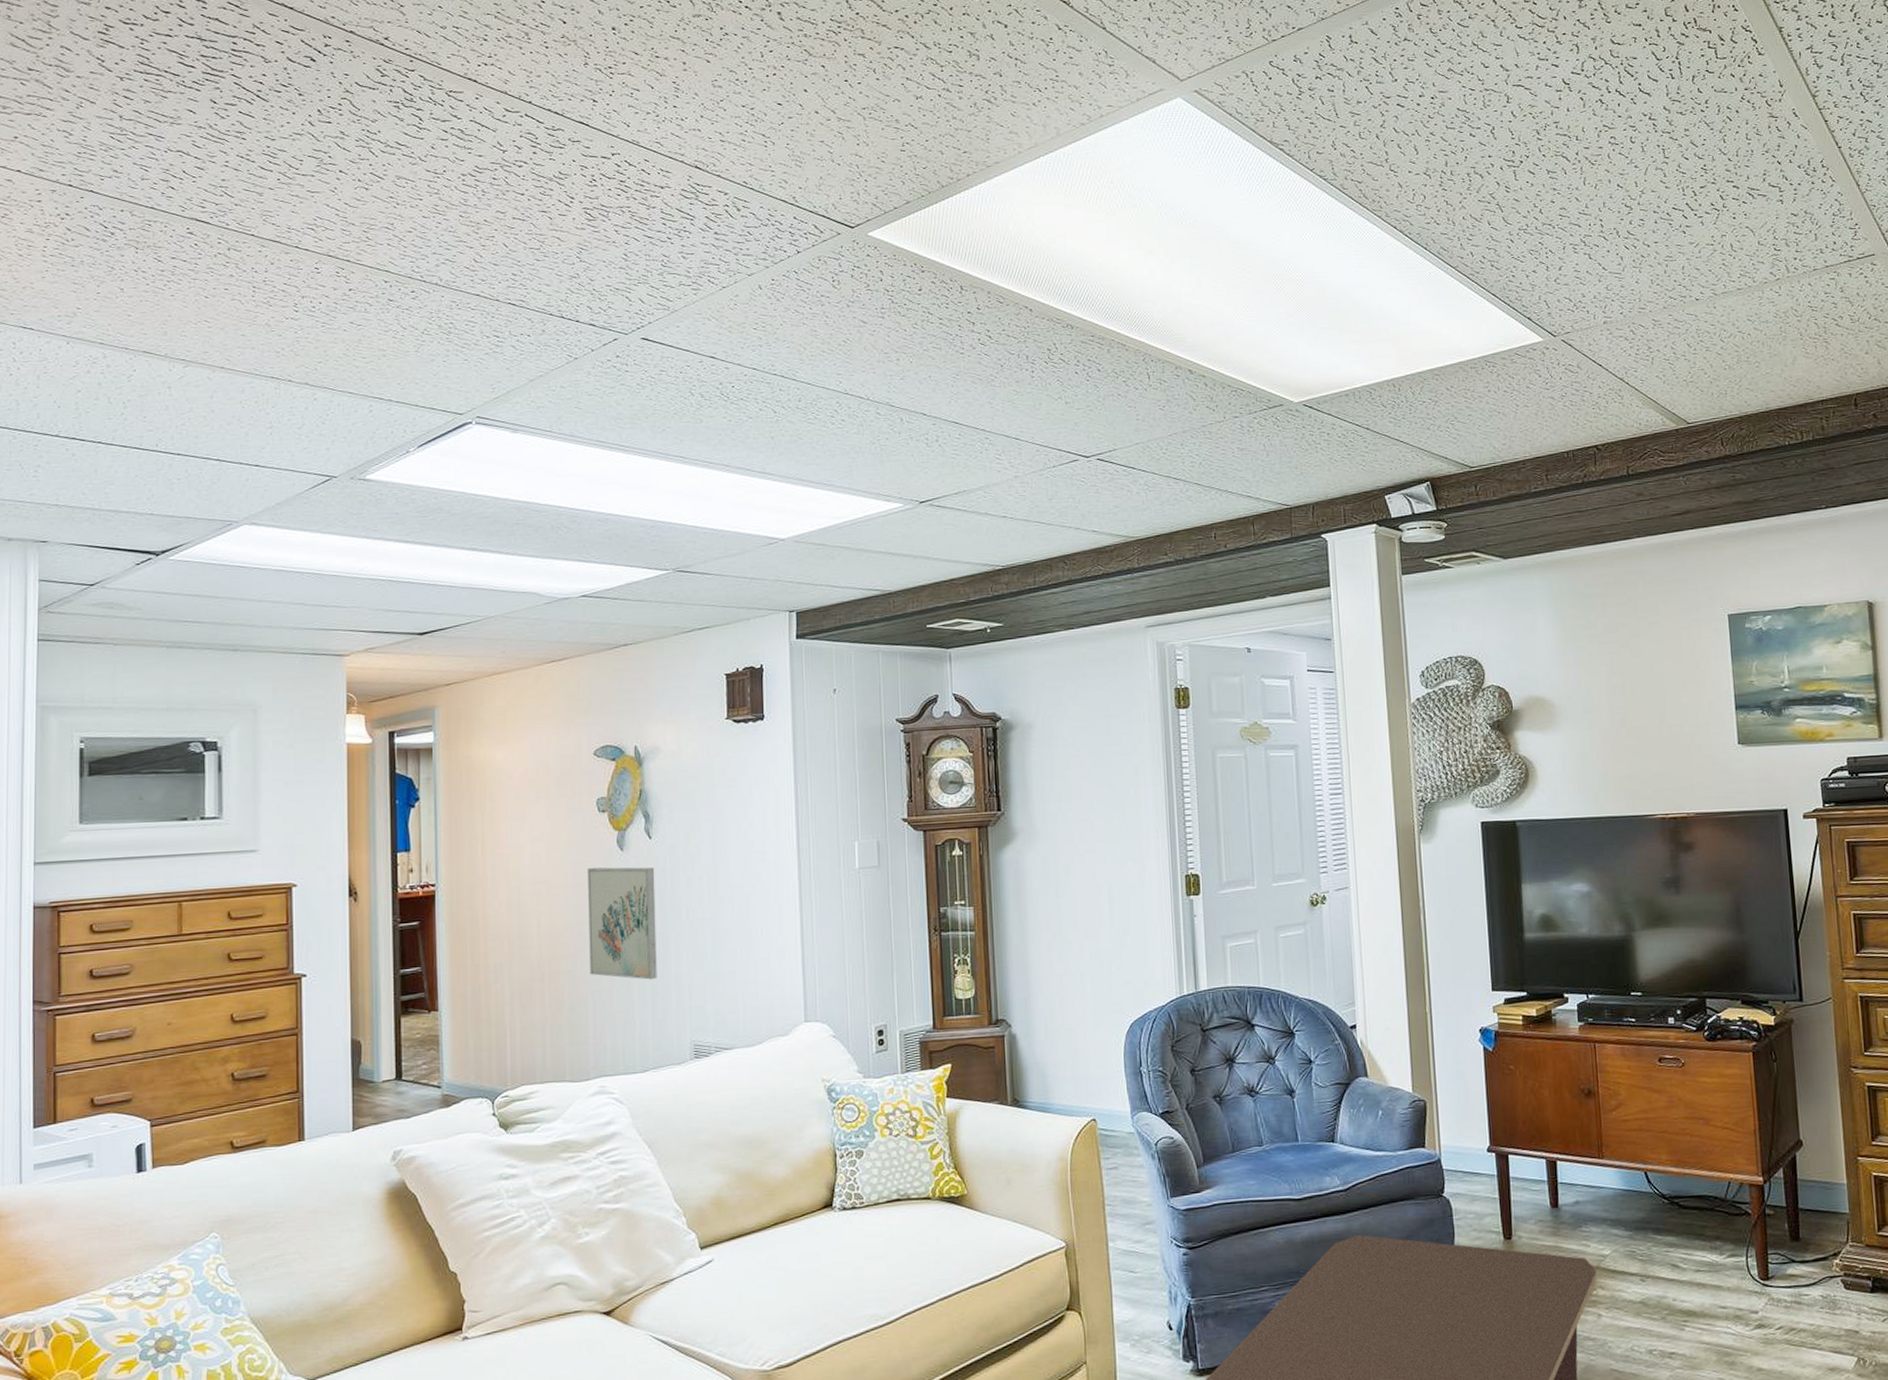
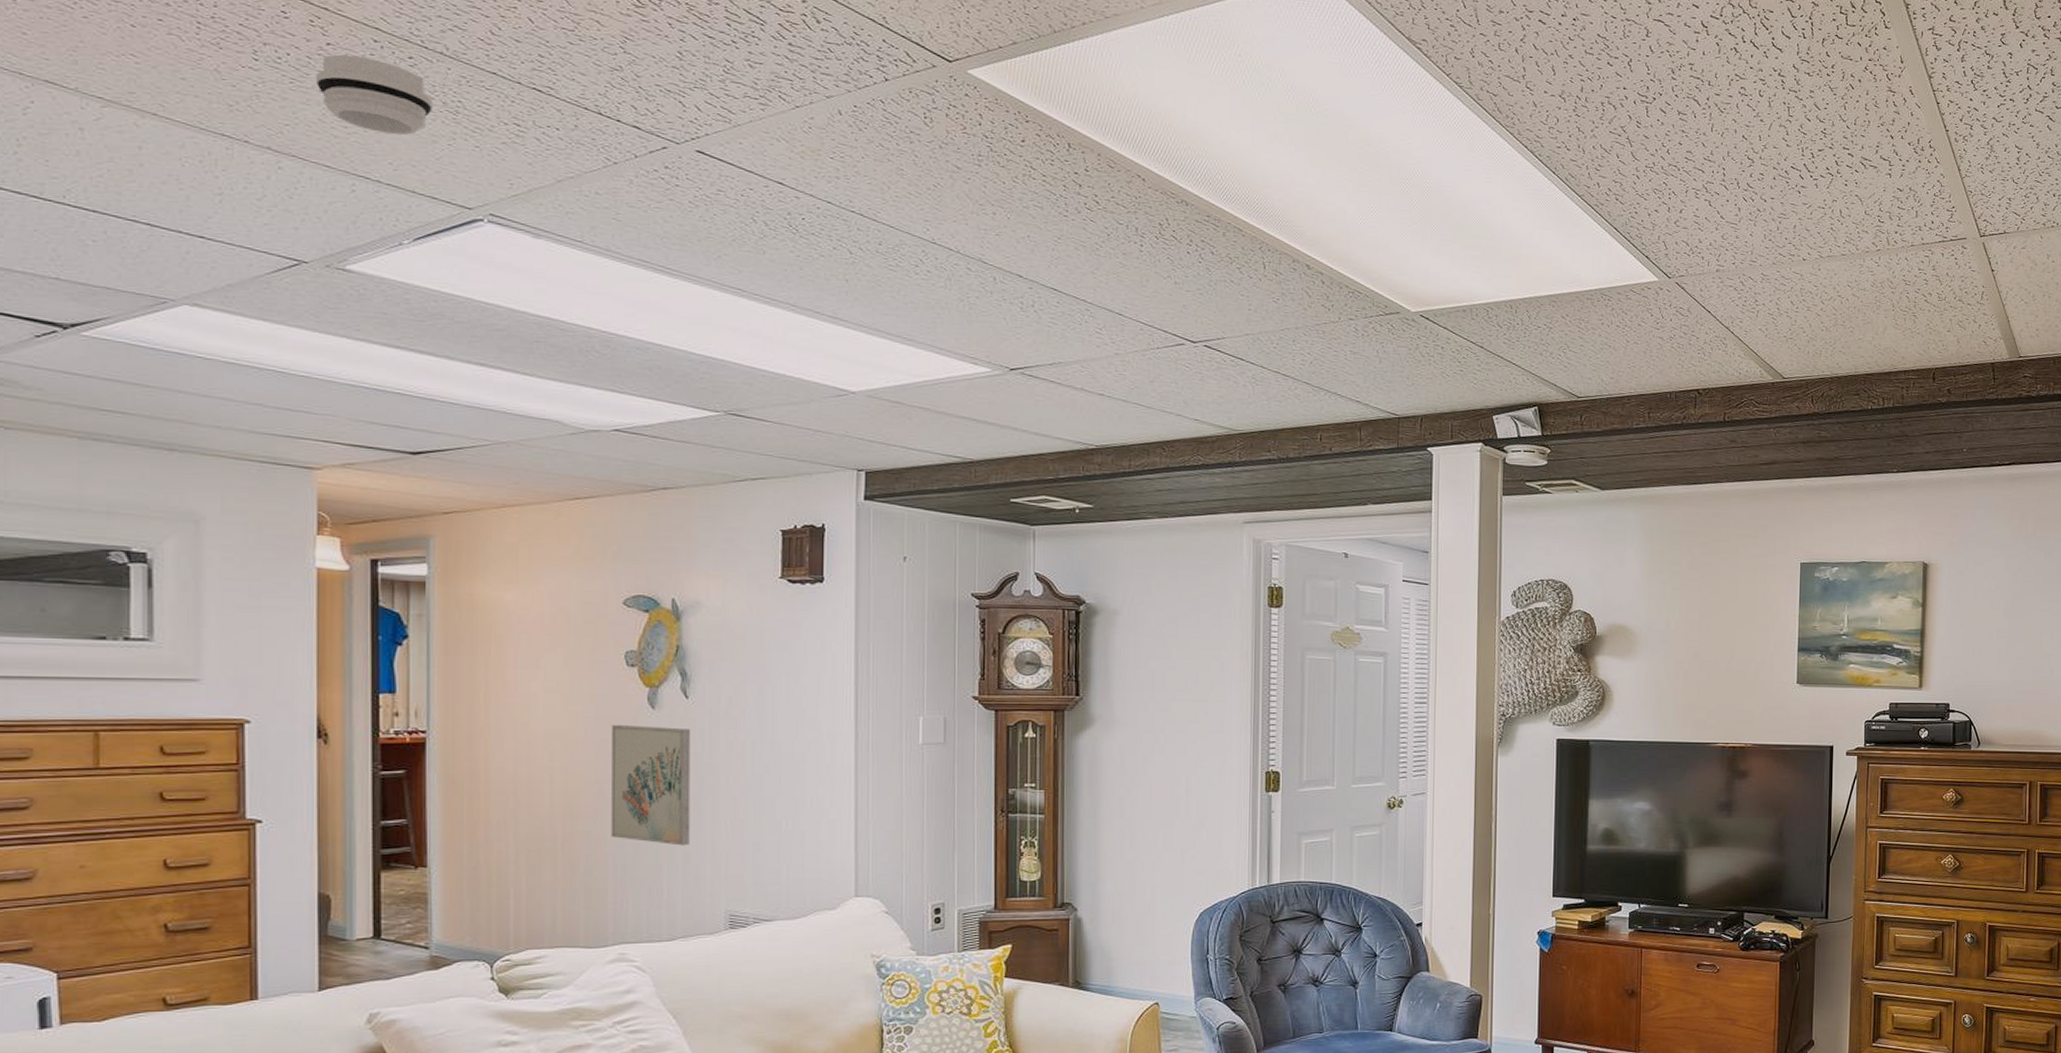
smoke detector: none [340,296,432,359] -> present [315,54,434,136]

